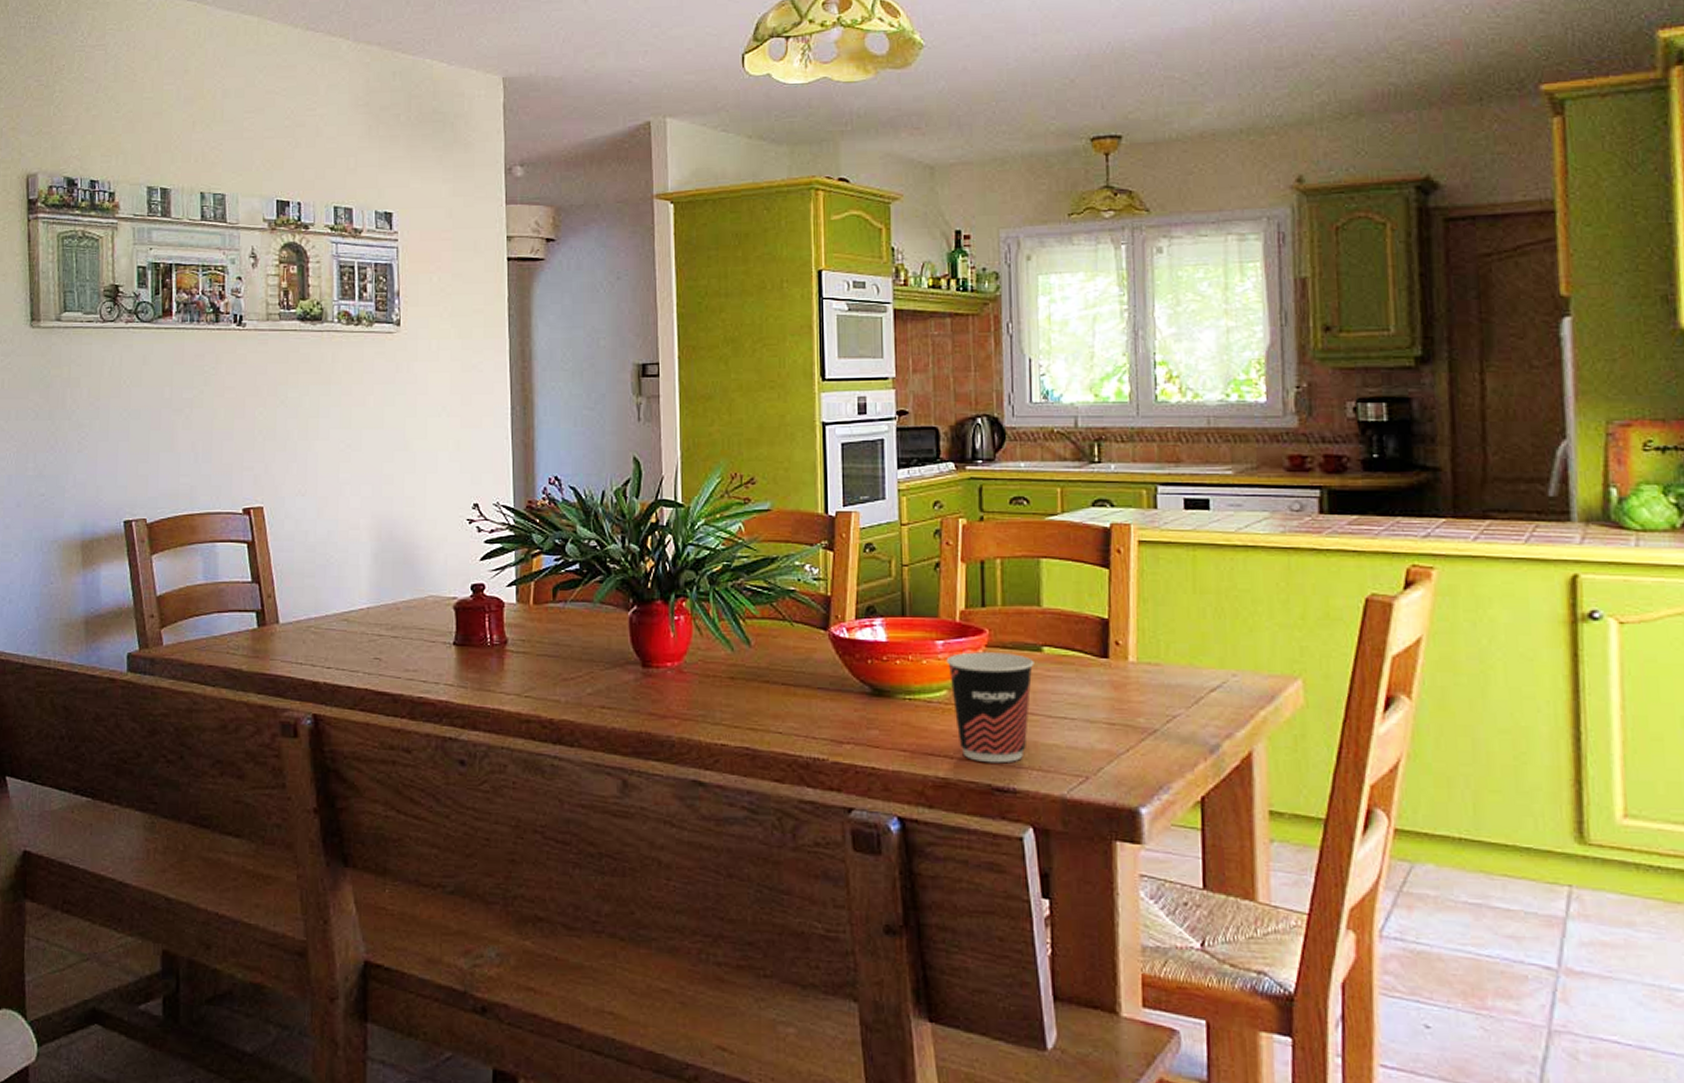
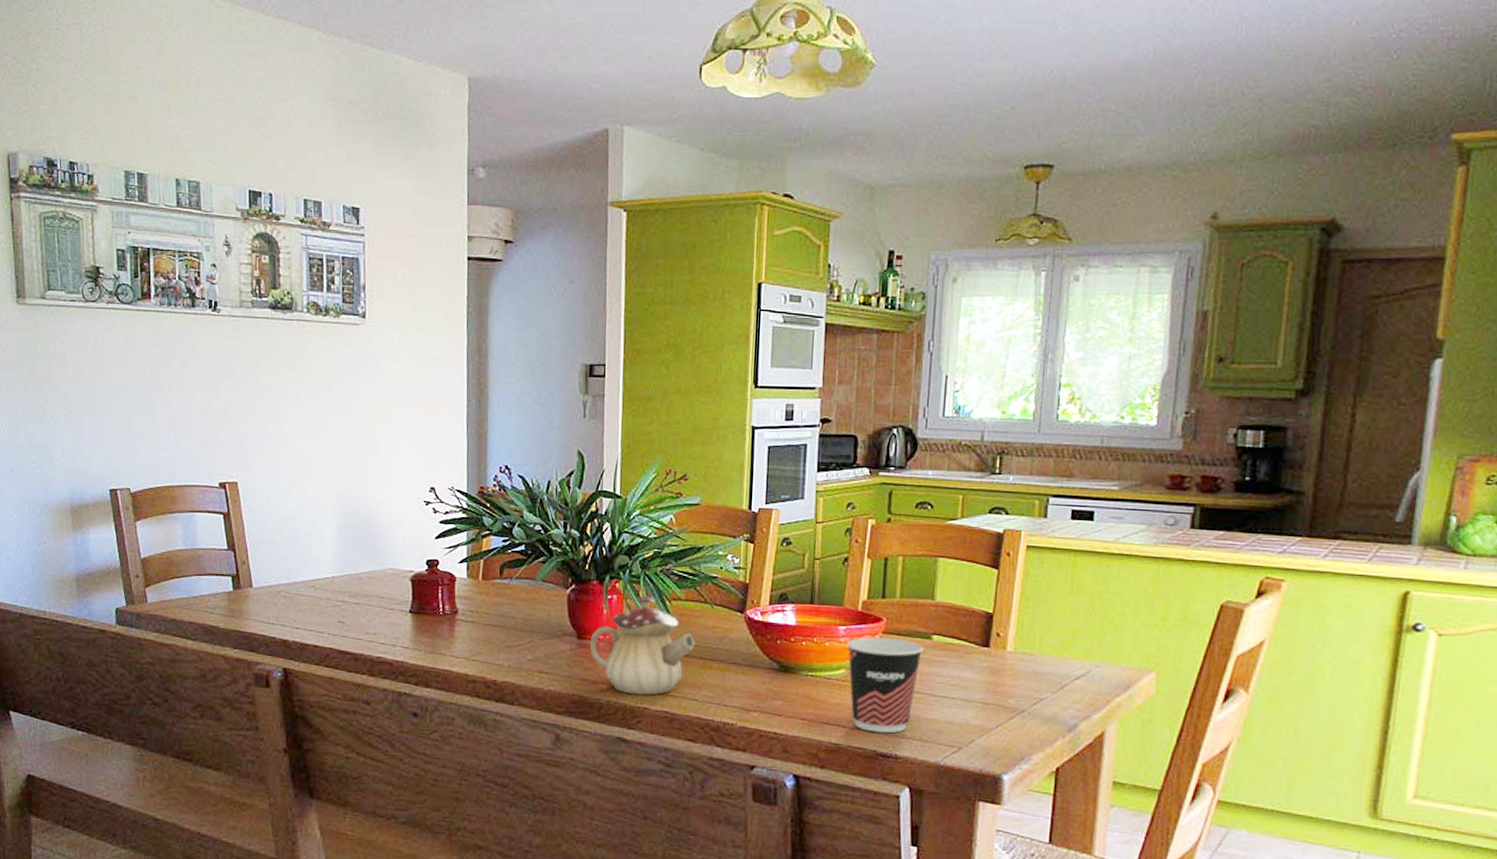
teapot: none [656,614,775,730] -> present [589,595,695,695]

